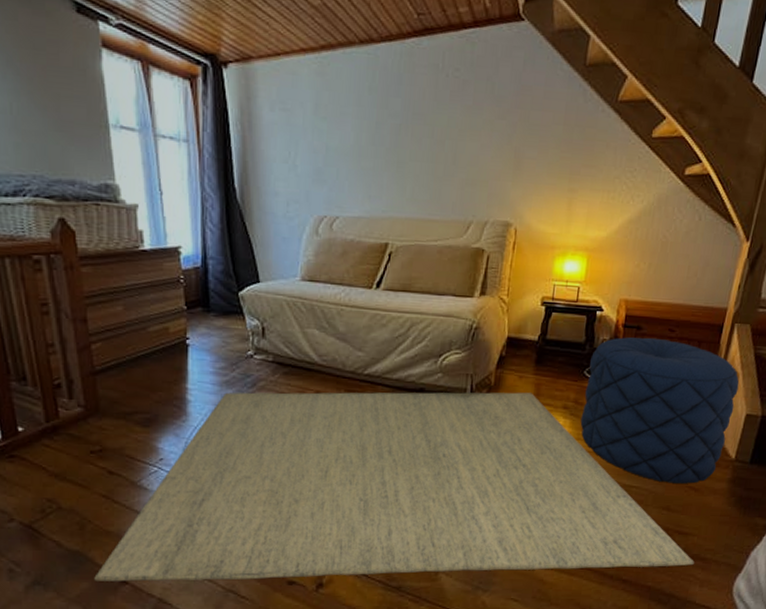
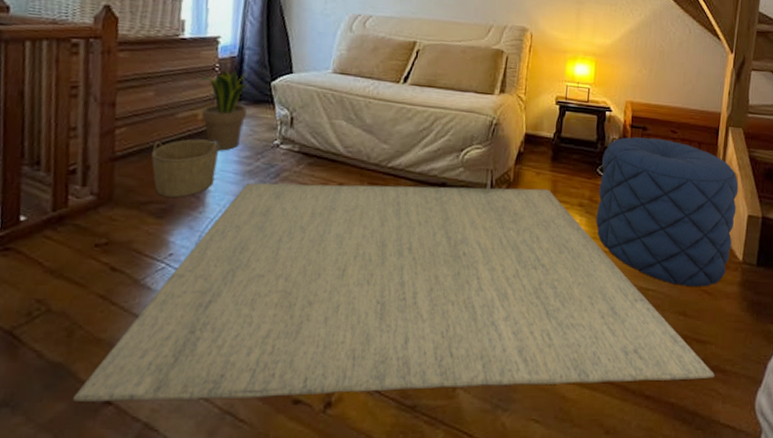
basket: none [129,351,194,408] -> present [151,139,219,198]
potted plant: none [166,281,218,363] -> present [199,70,249,151]

